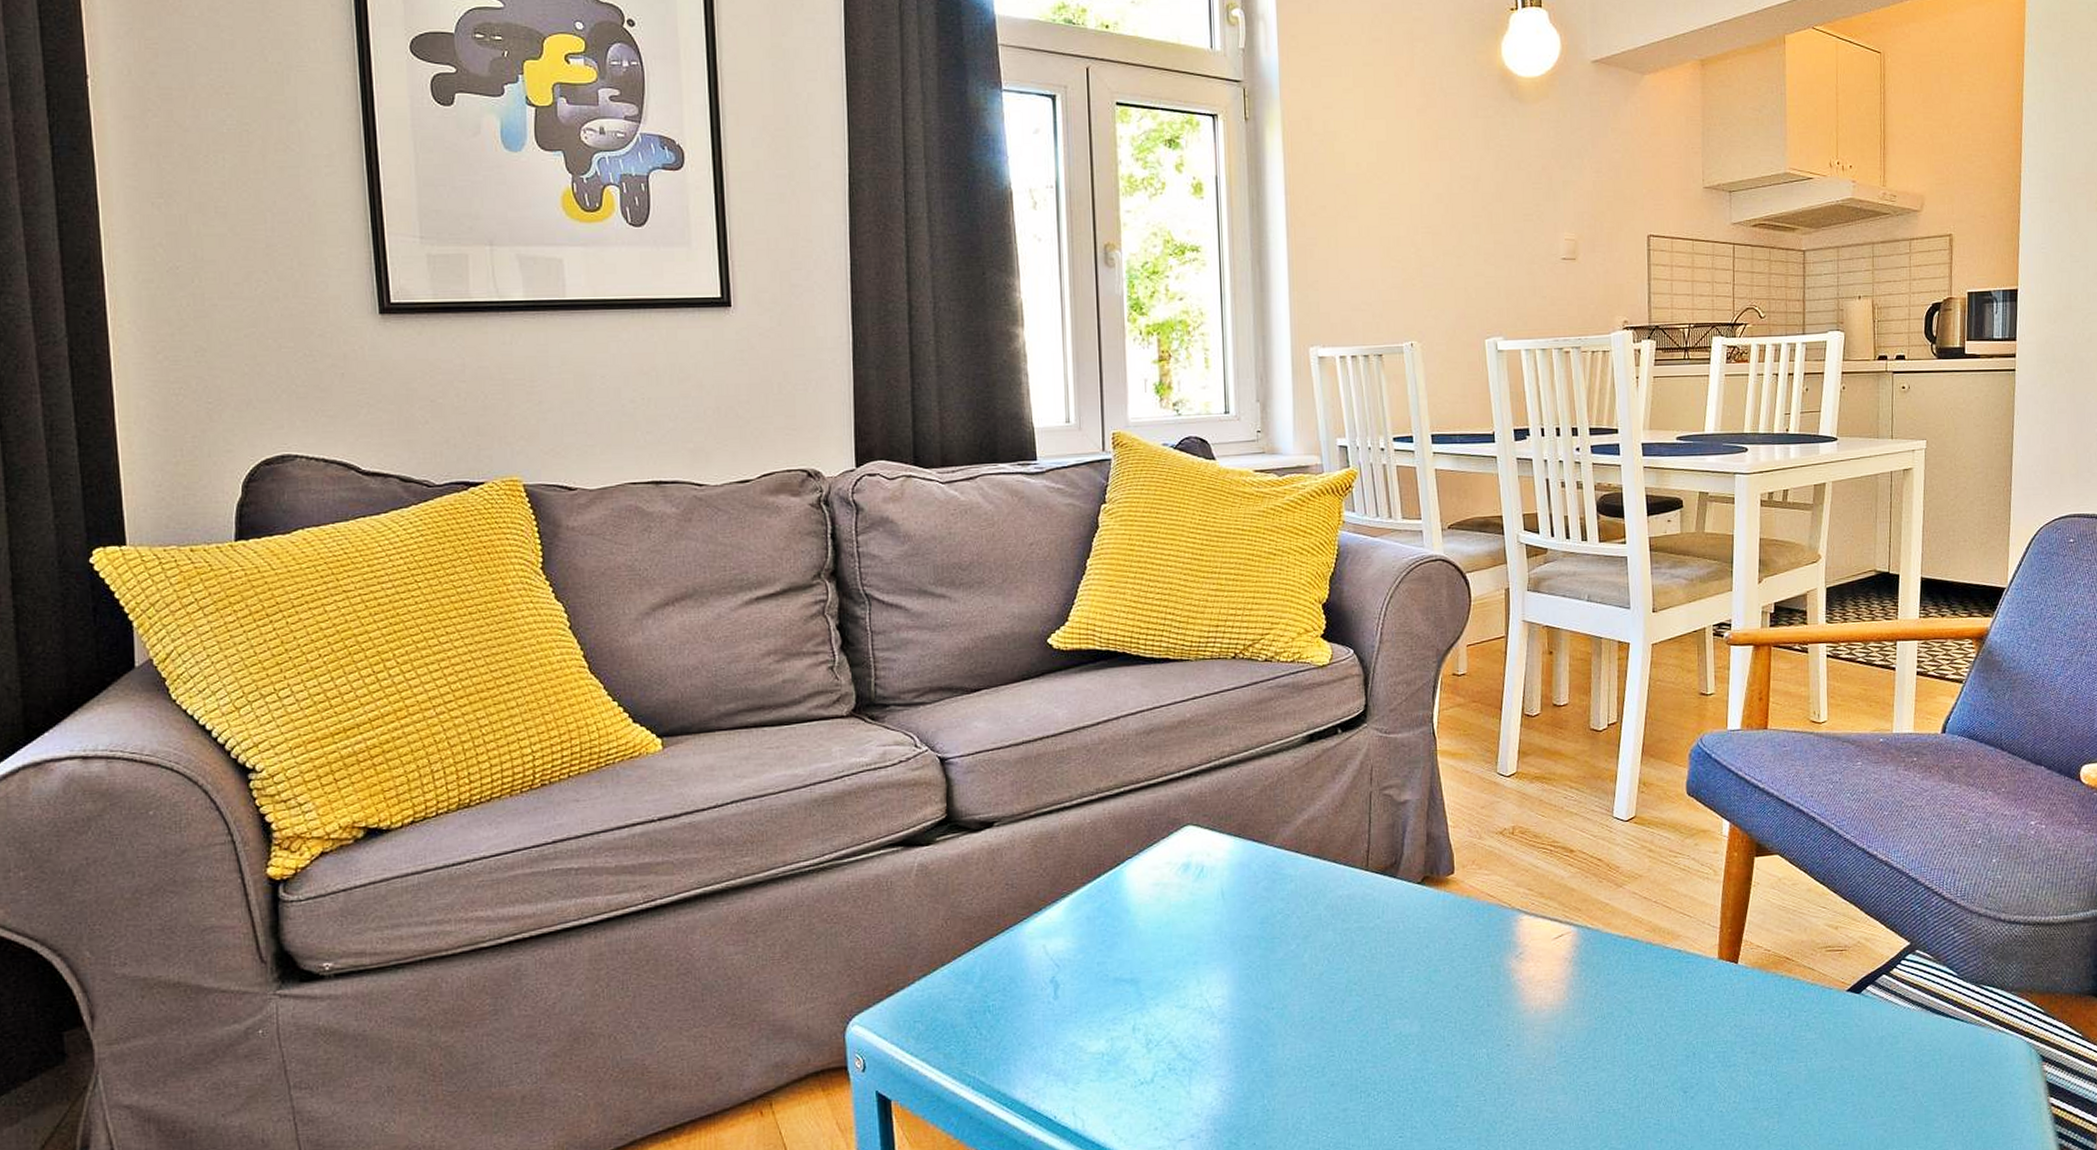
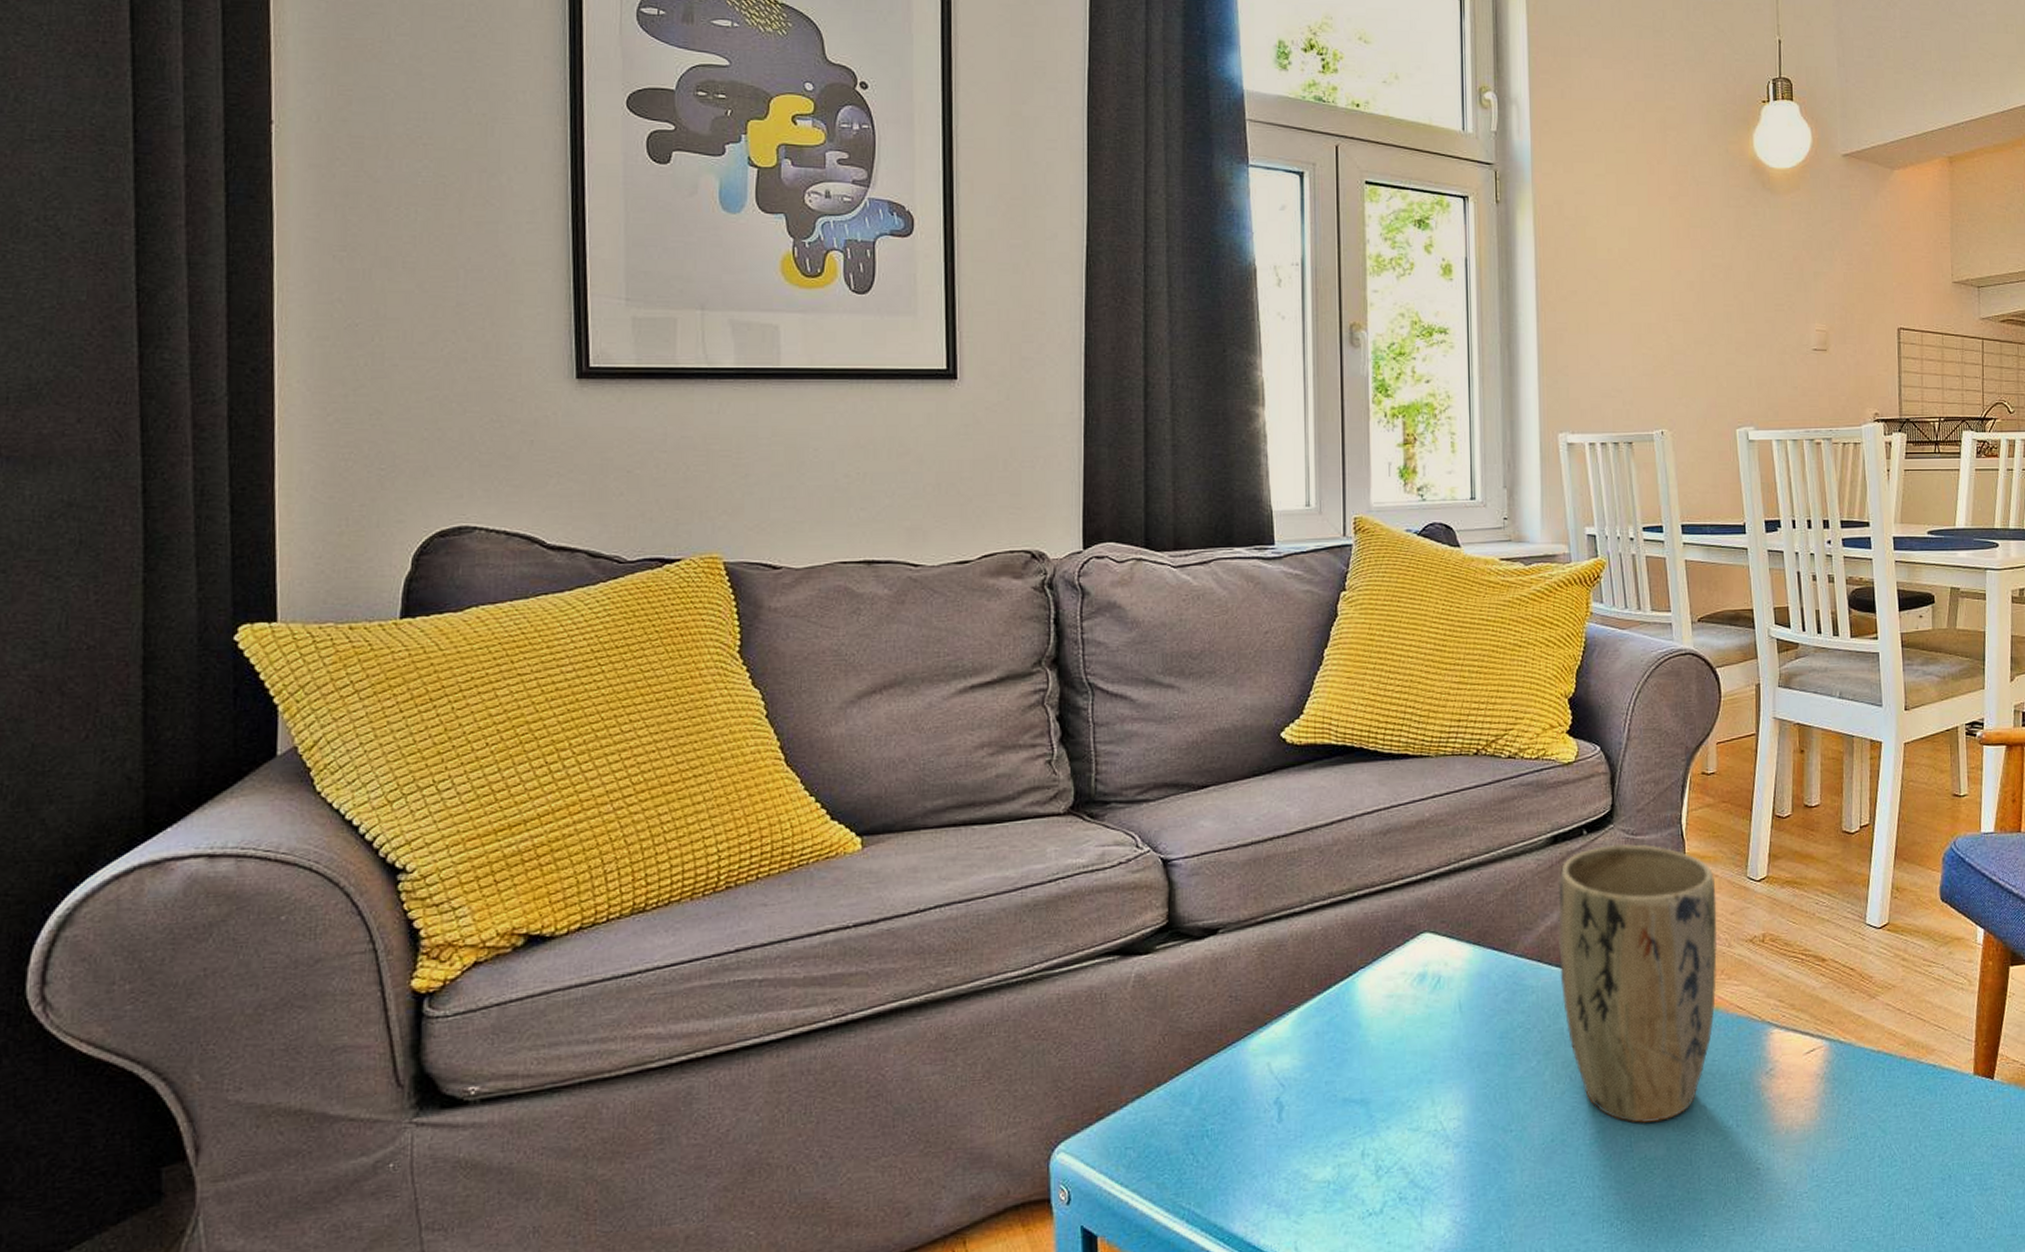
plant pot: none [1314,741,1469,1003] -> present [1557,843,1718,1124]

